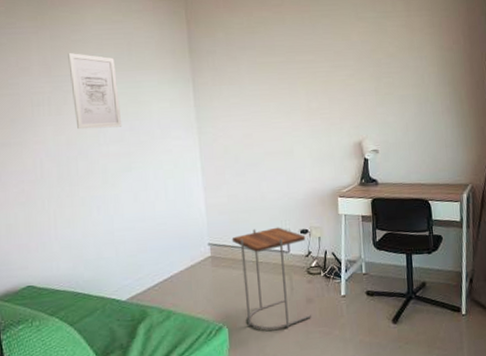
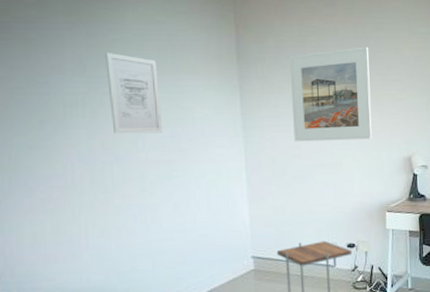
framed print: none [238,34,322,131] -> present [289,47,372,142]

